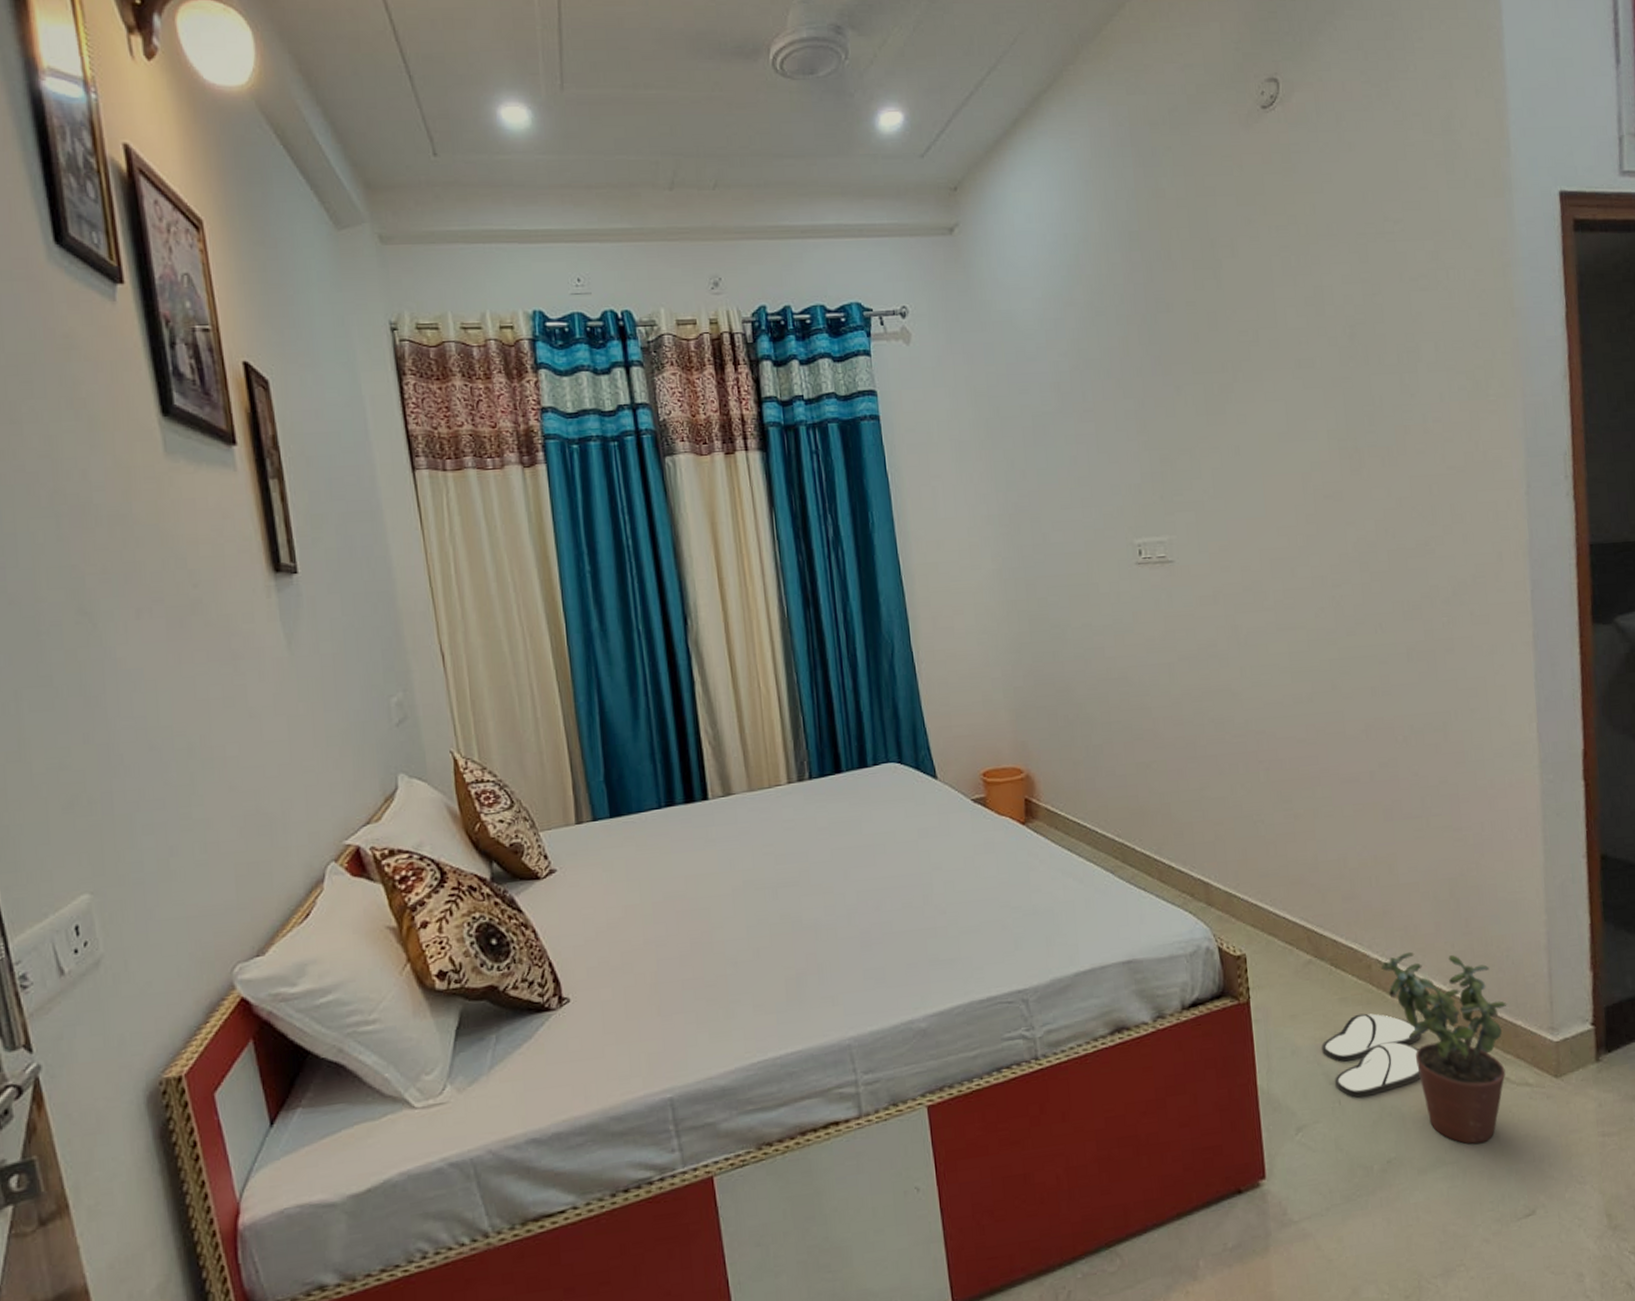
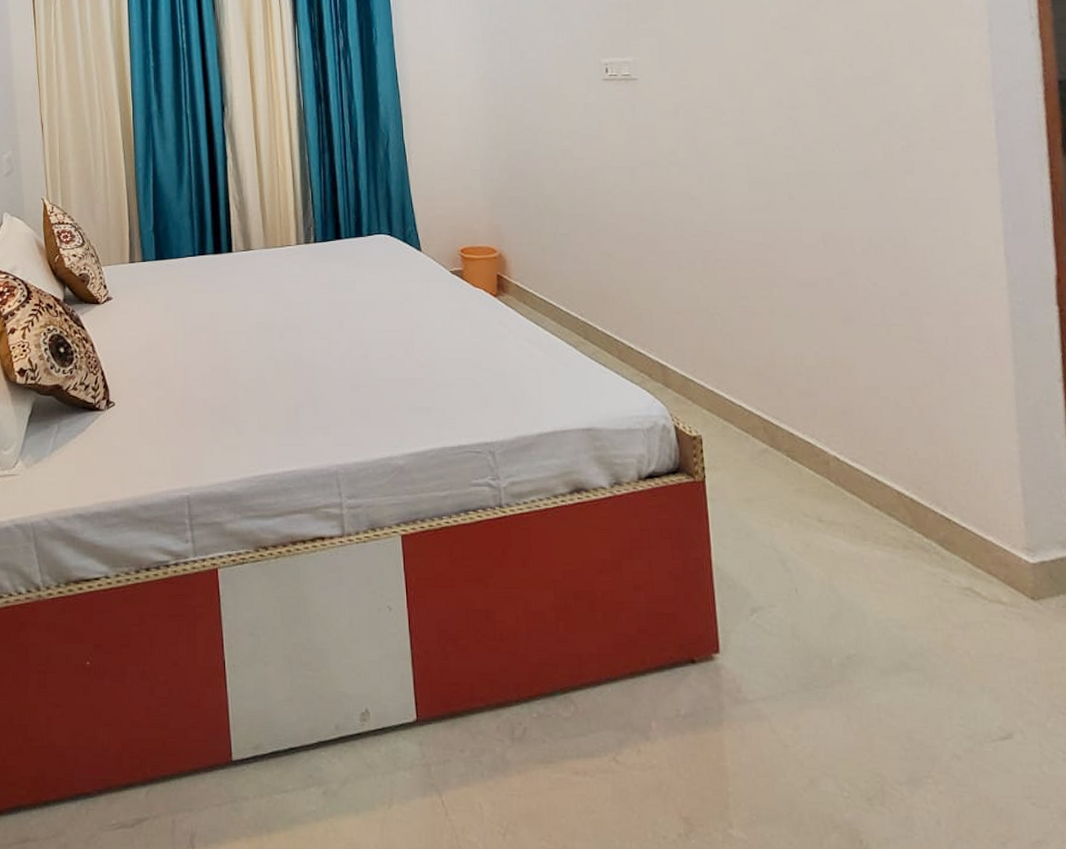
slippers: present [1322,1013,1421,1098] -> none [778,507,882,589]
potted plant: present [1381,951,1507,1145] -> none [840,453,976,655]

